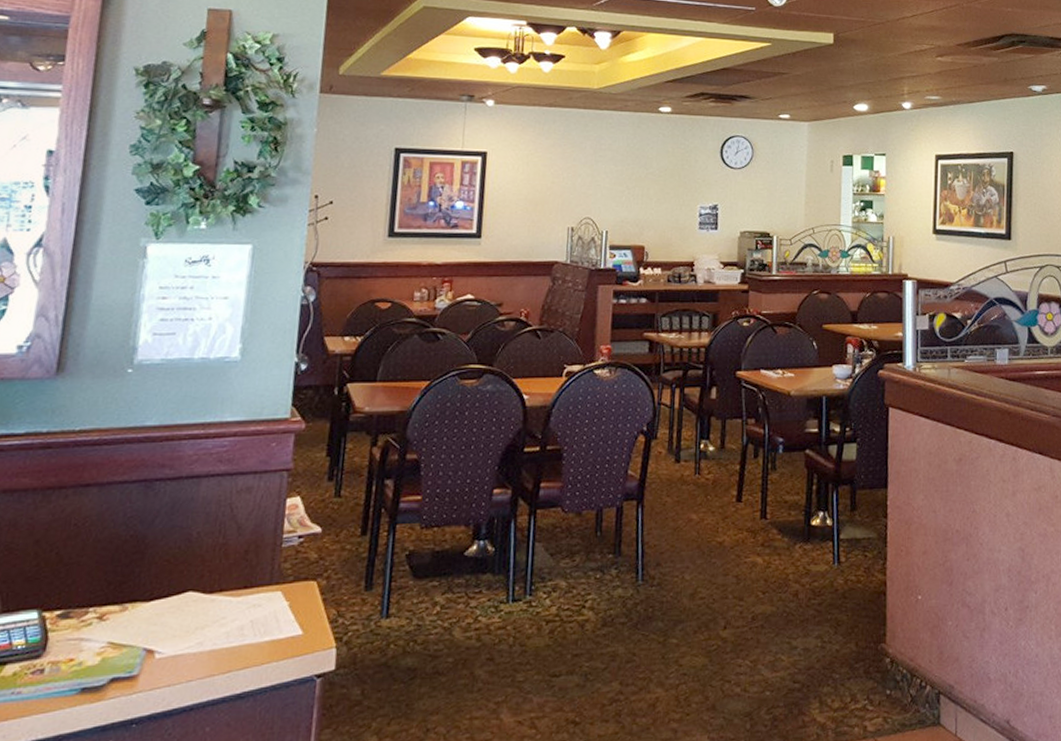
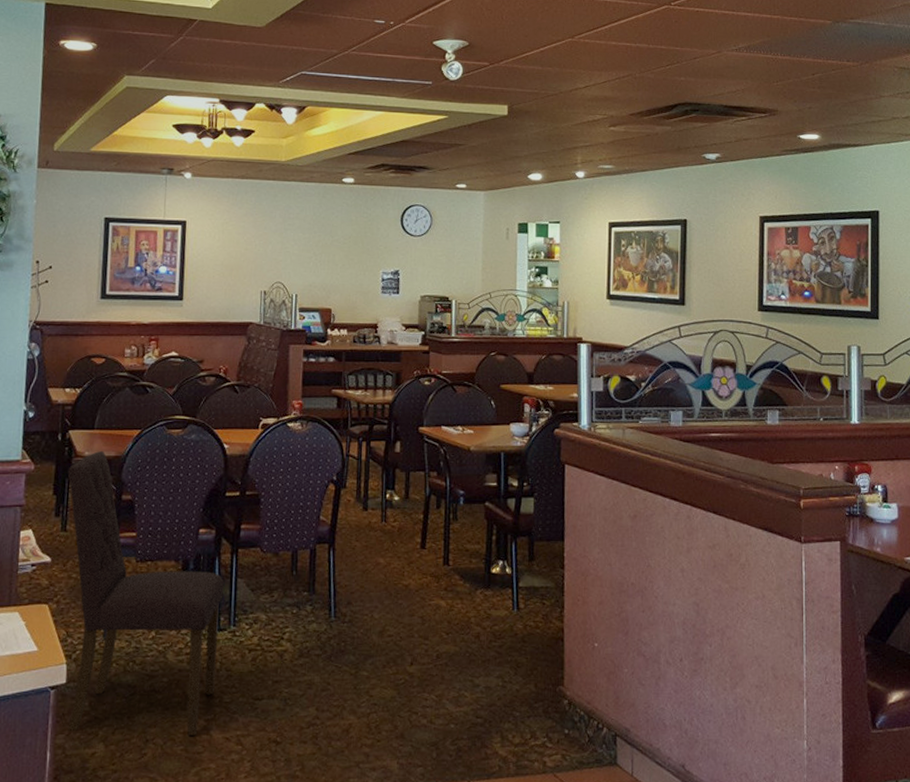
dining chair: none [335,405,520,724] -> present [67,450,224,736]

